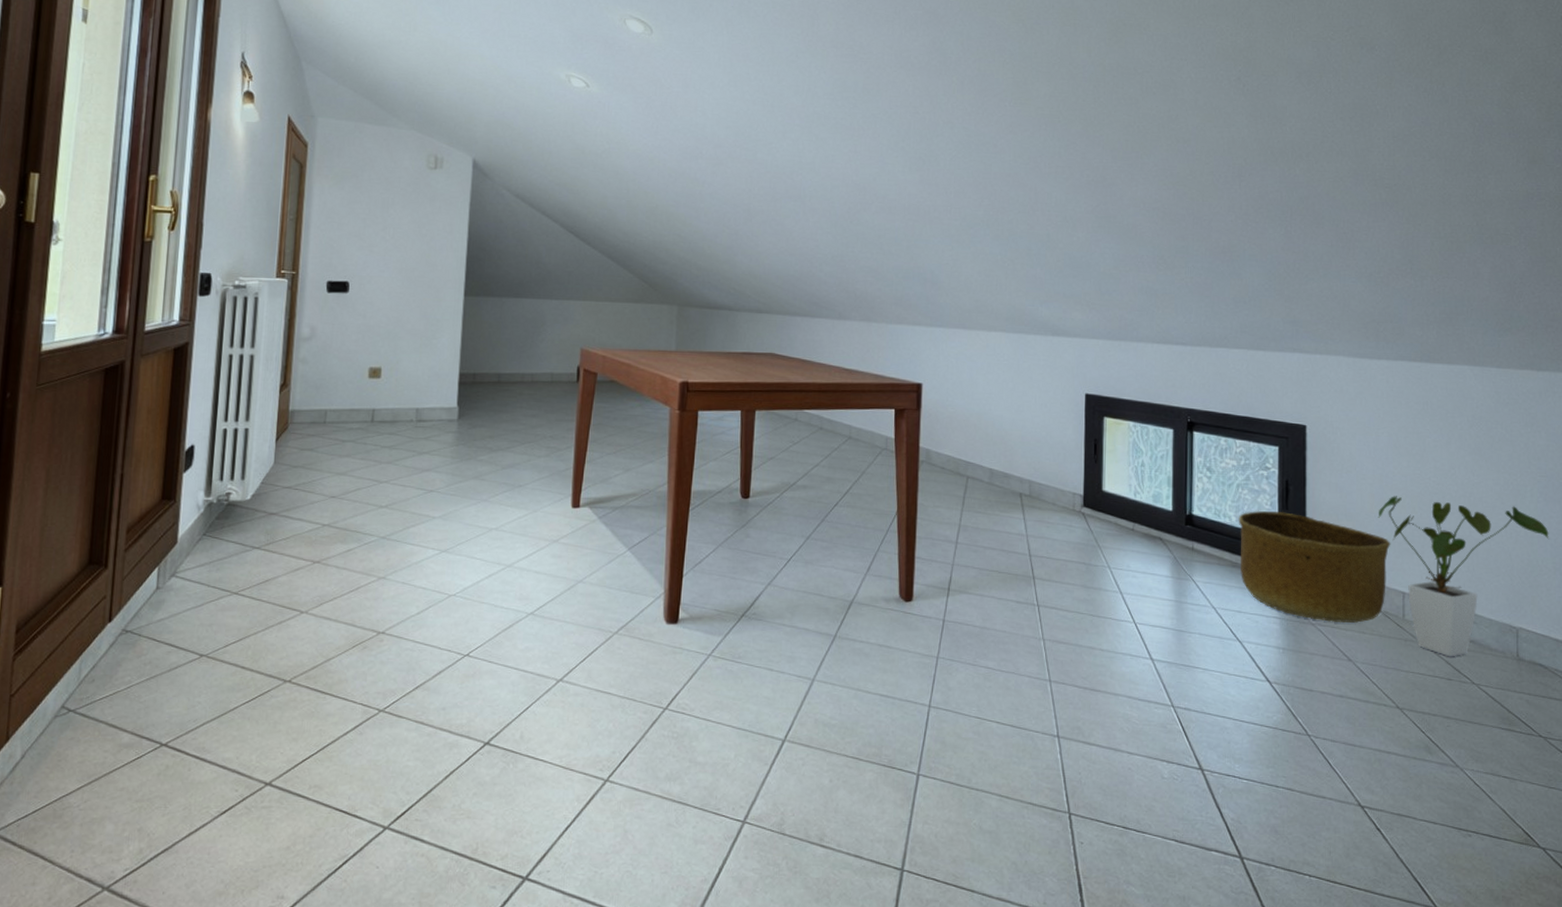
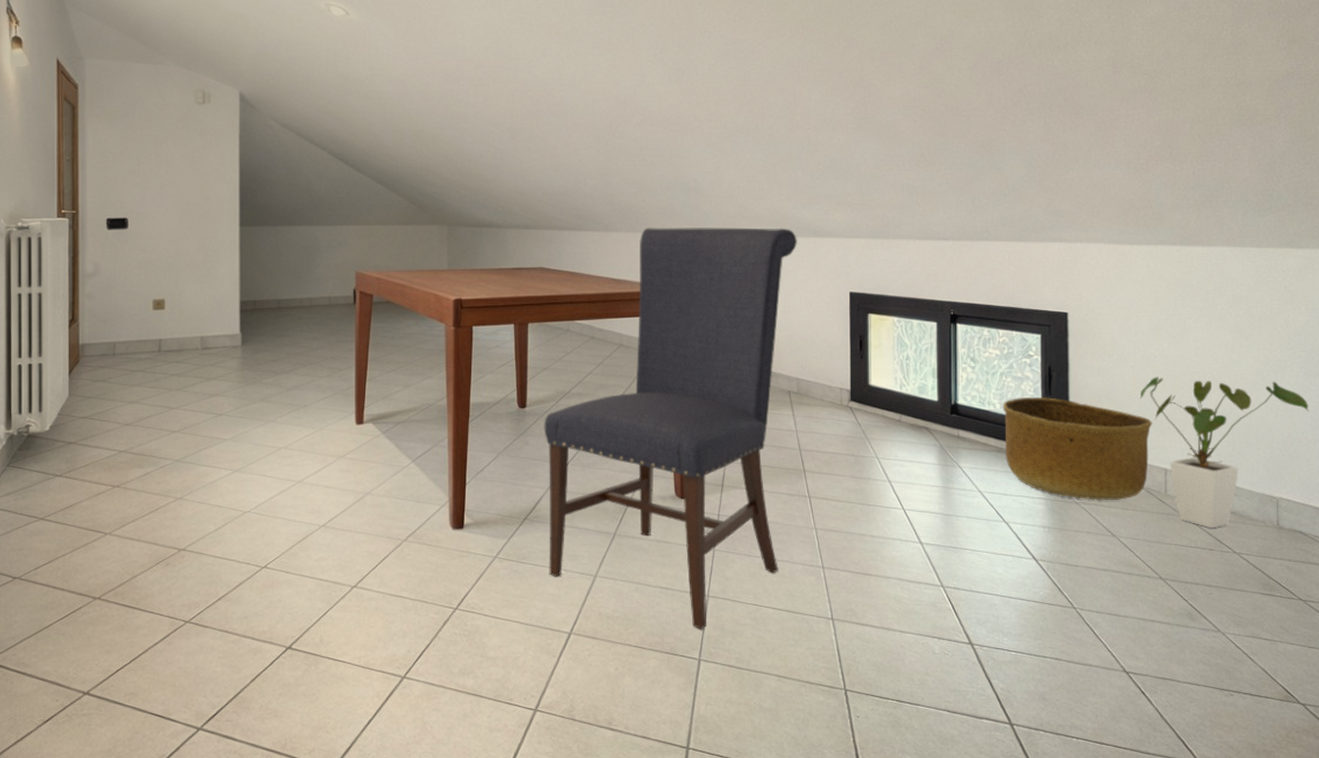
chair: none [765,318,1034,741] -> present [544,227,797,629]

